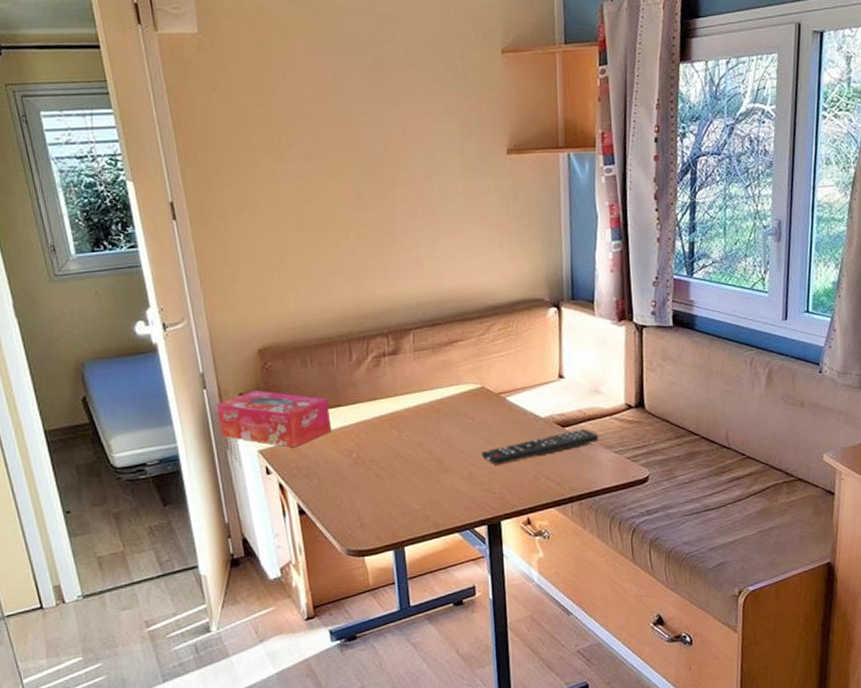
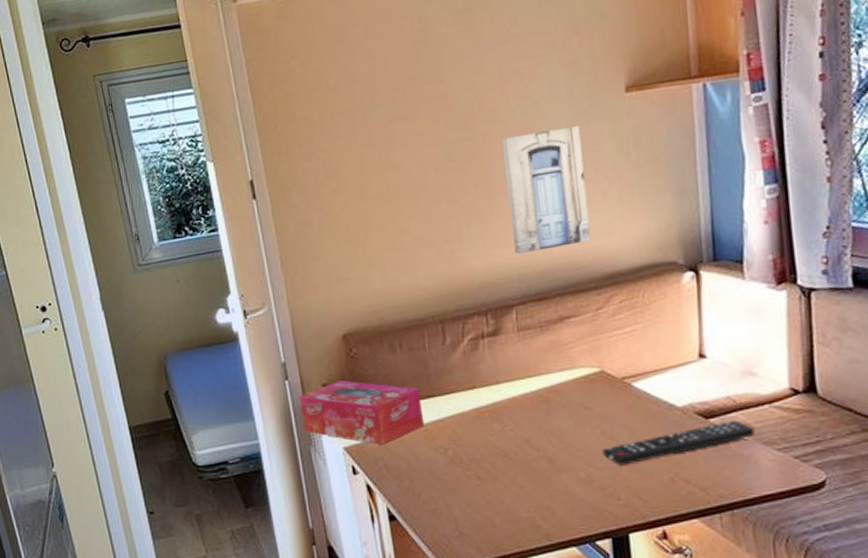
wall art: none [403,178,477,286] -> present [501,125,592,255]

